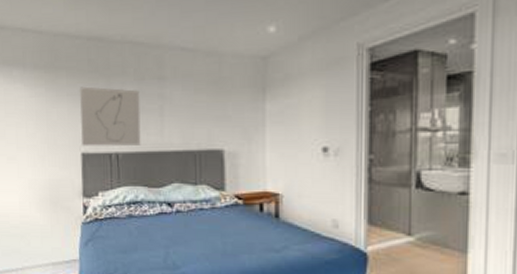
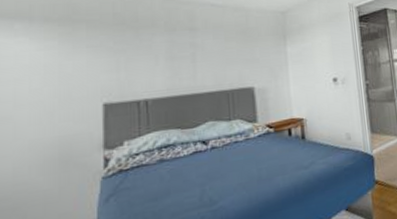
wall art: present [80,86,141,146] -> none [103,38,173,97]

